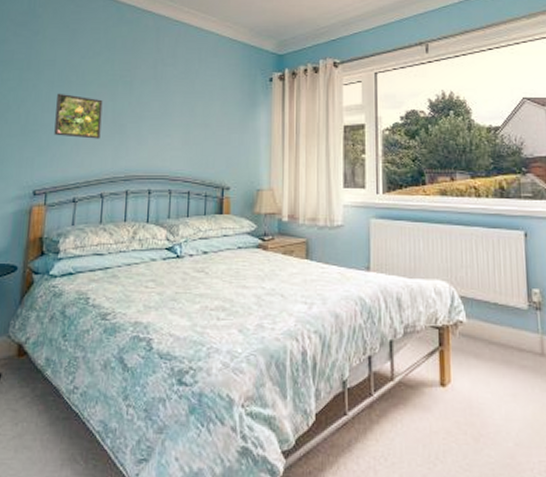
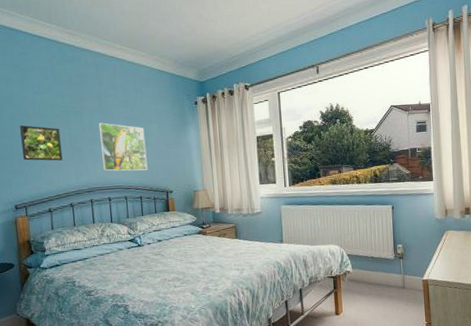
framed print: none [146,96,204,160] -> present [98,122,148,171]

